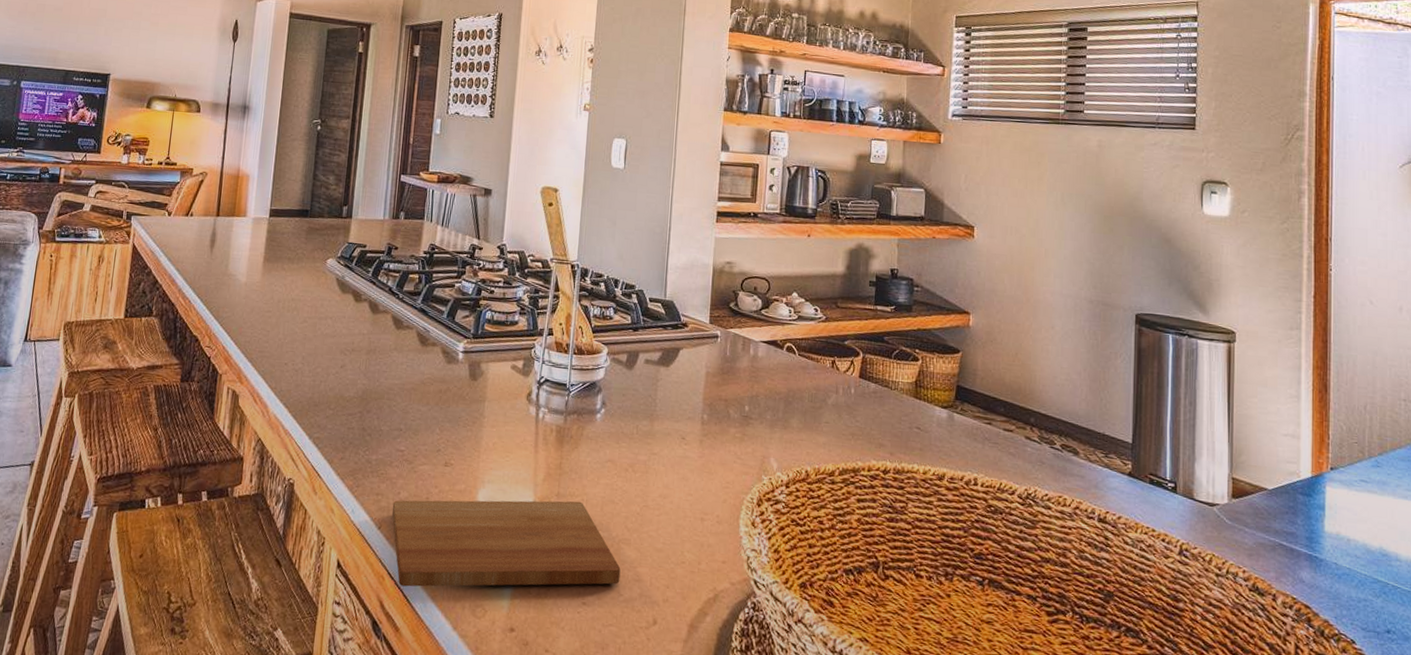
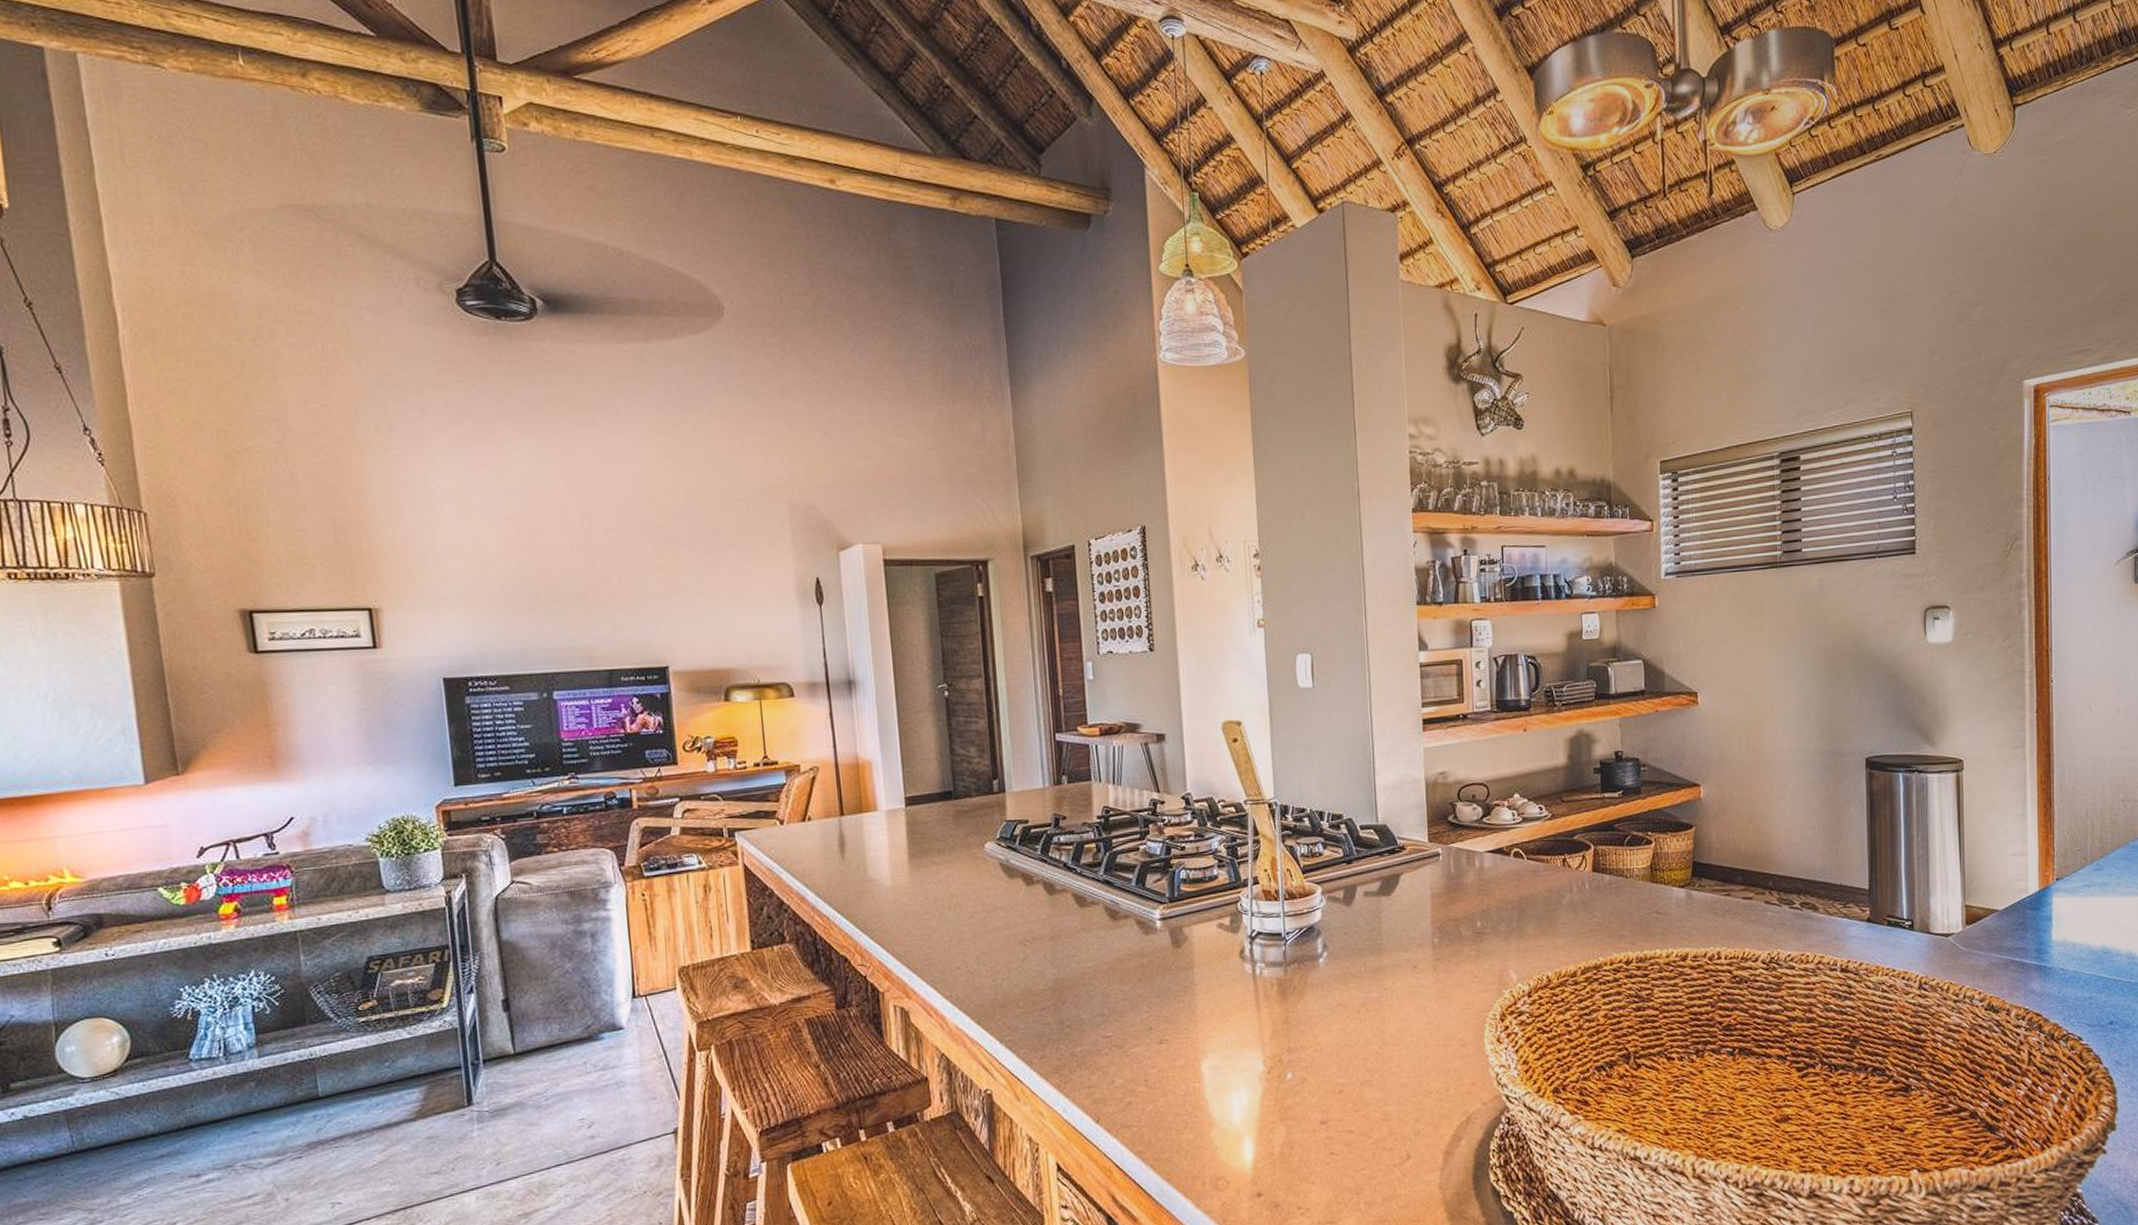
cutting board: present [391,500,621,587] -> none [1108,1052,1367,1176]

